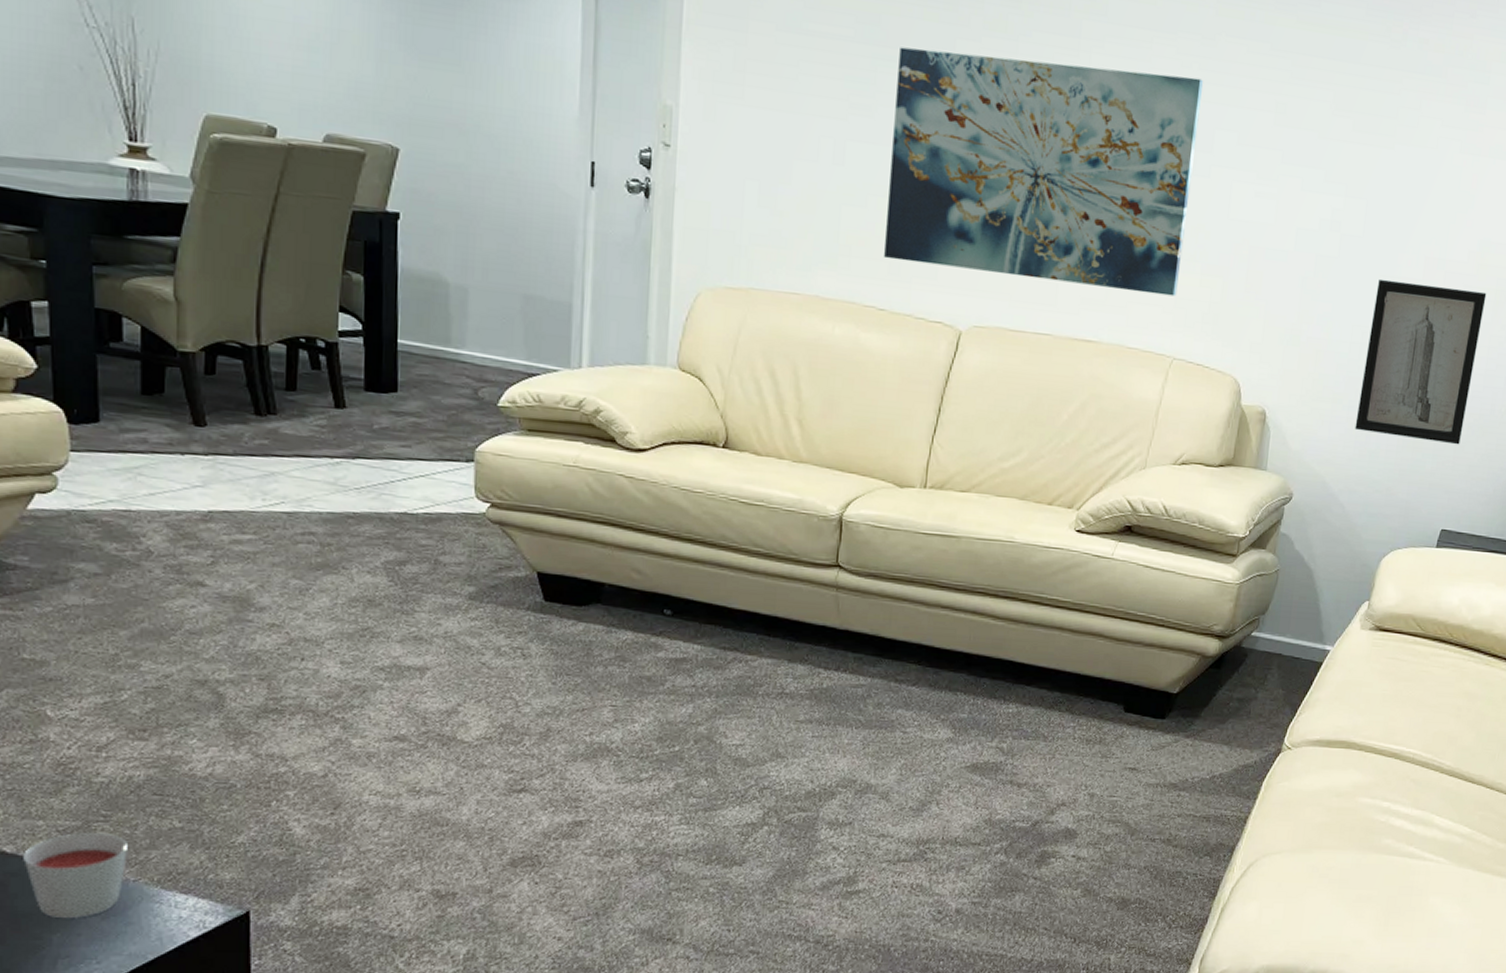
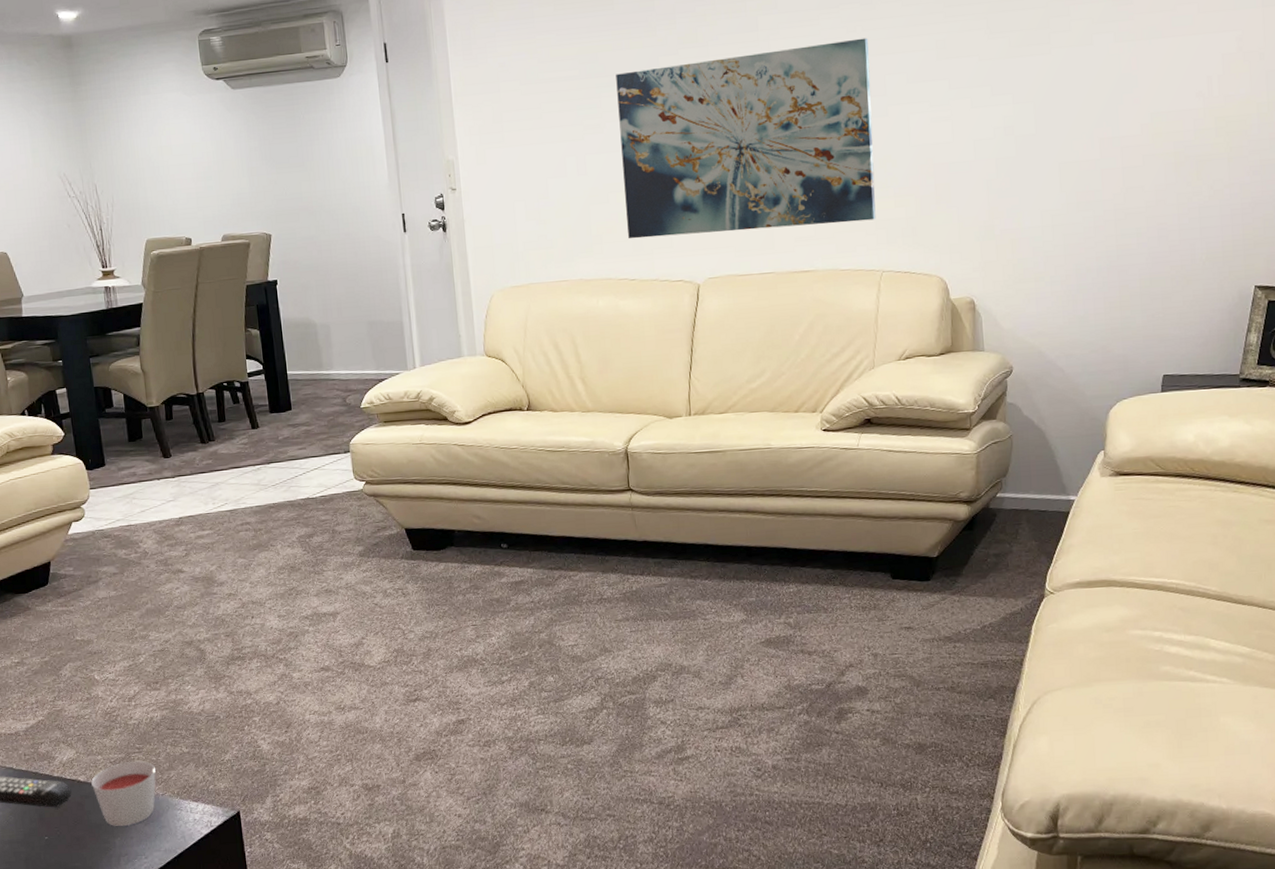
wall art: present [1354,278,1487,445] -> none [1058,157,1167,302]

